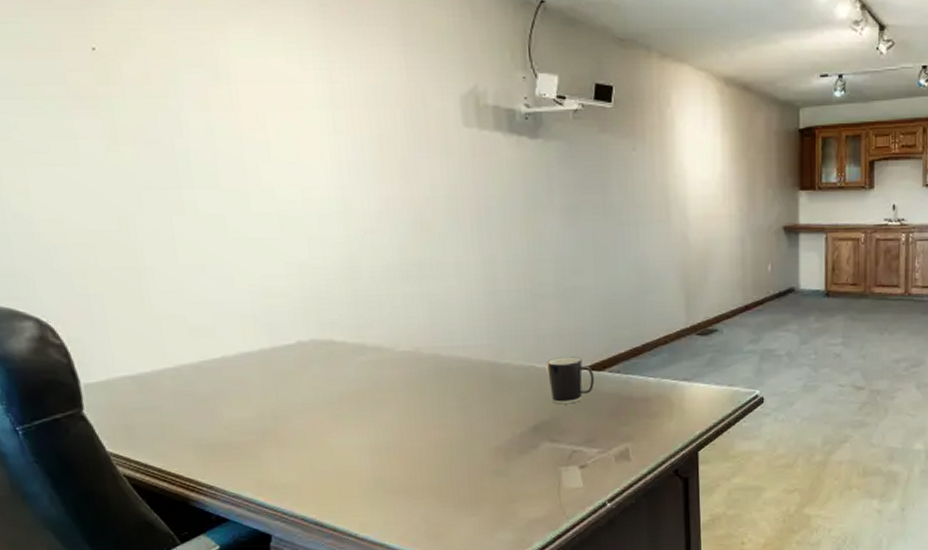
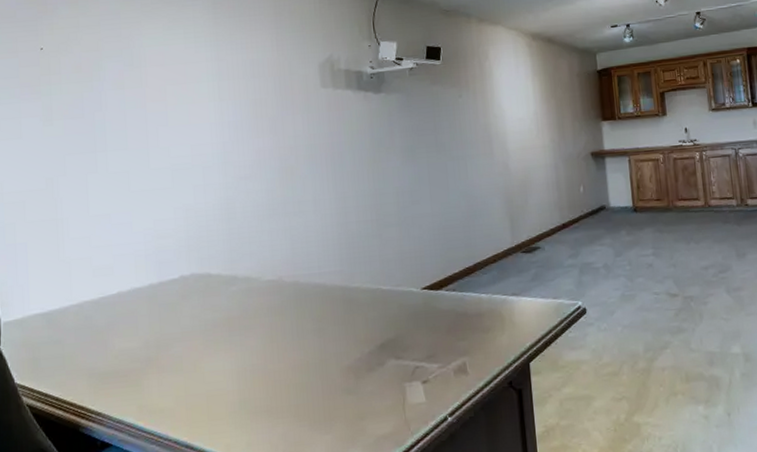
mug: present [547,356,595,405] -> none [391,277,434,323]

